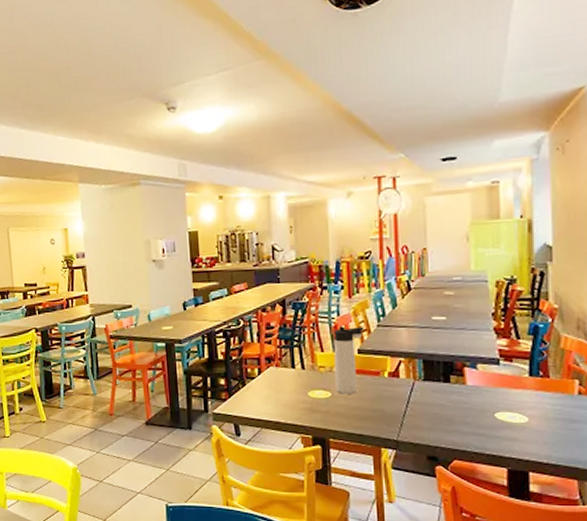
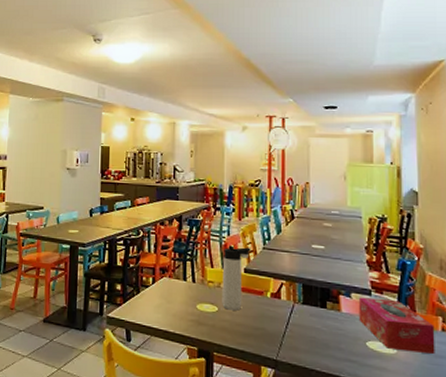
tissue box: none [485,366,571,419] -> present [358,297,435,354]

